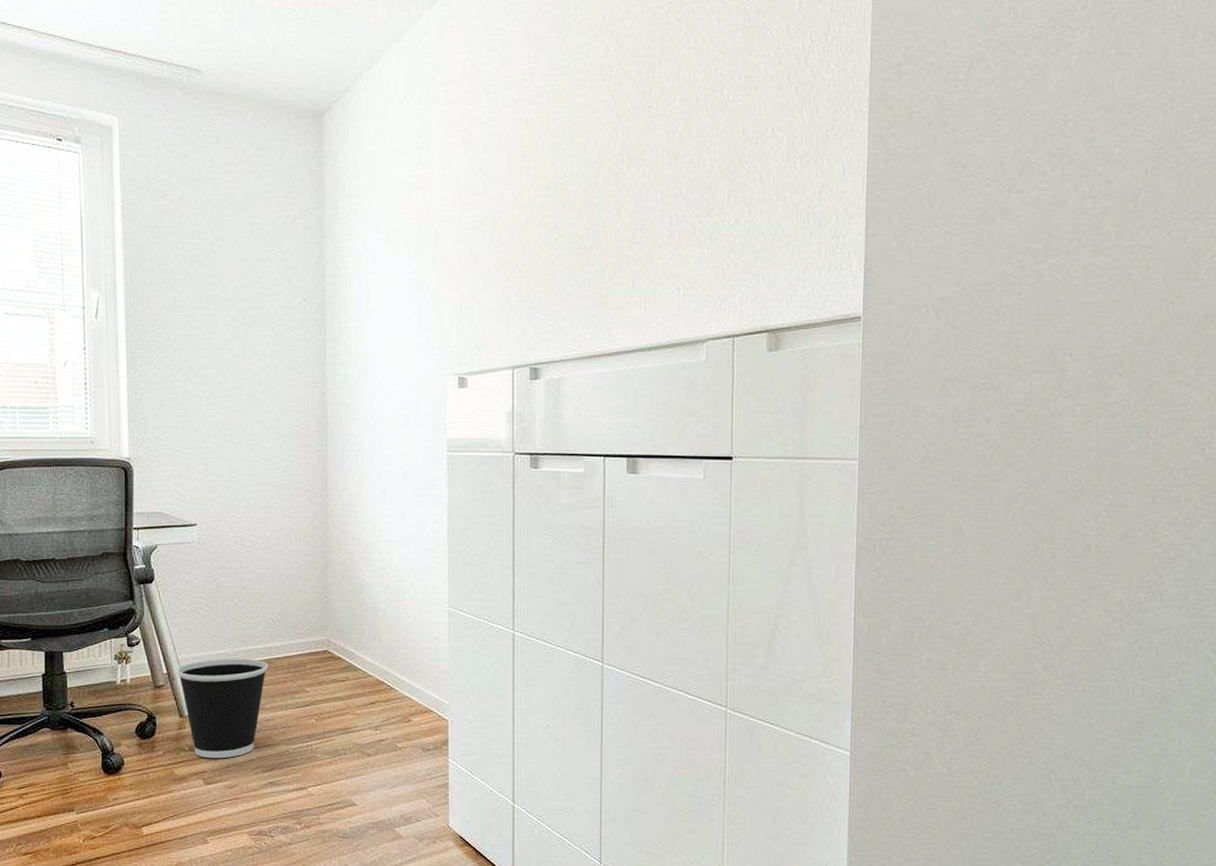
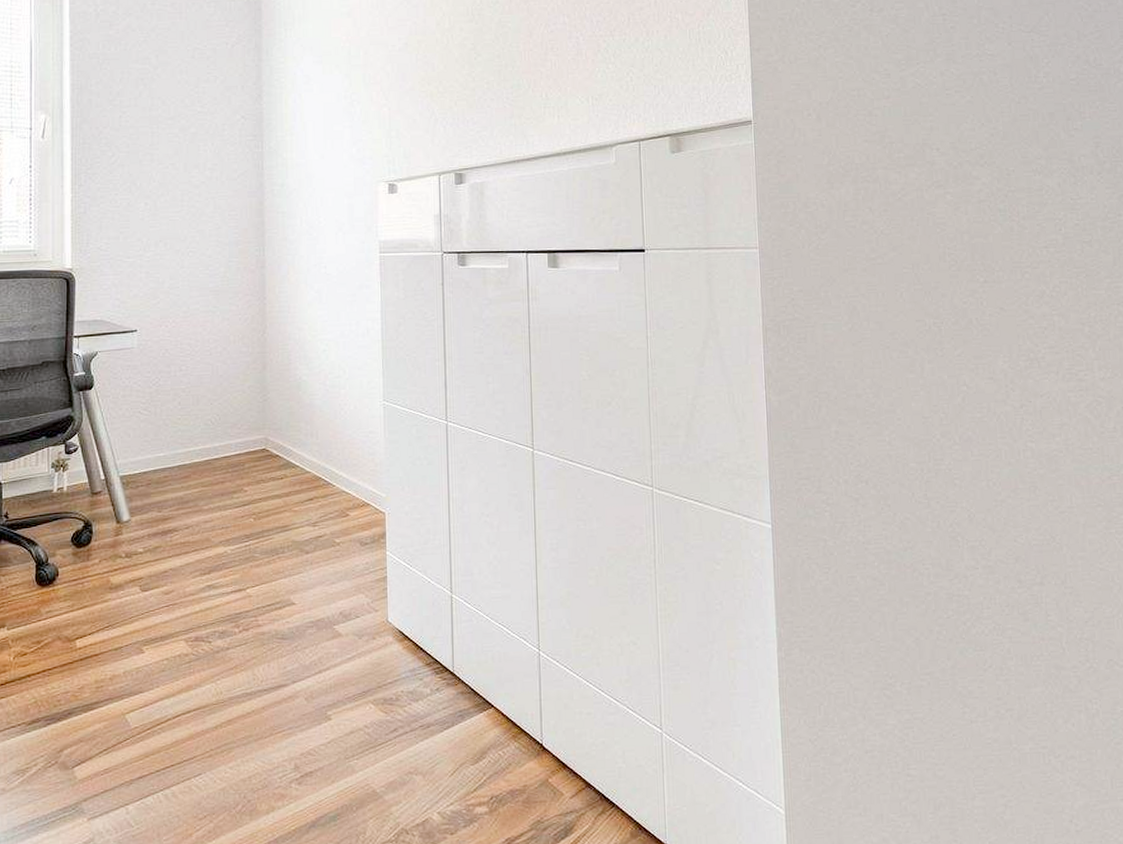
wastebasket: present [176,659,269,759] -> none [114,460,207,565]

